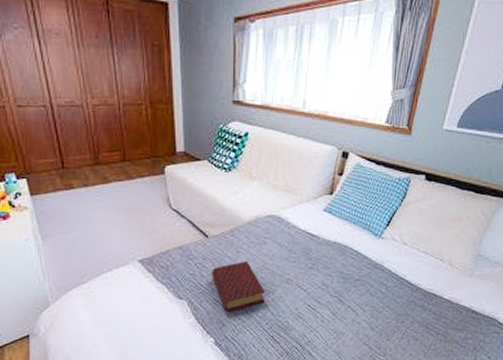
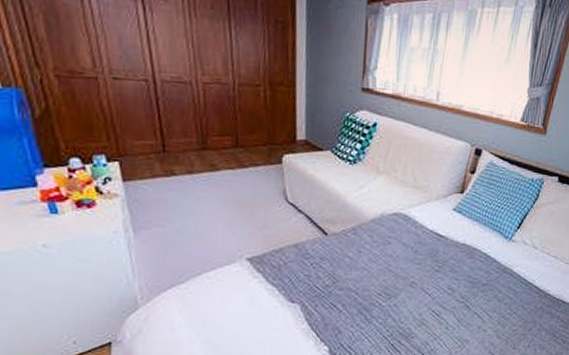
book: present [212,260,265,312] -> none [329,261,387,317]

